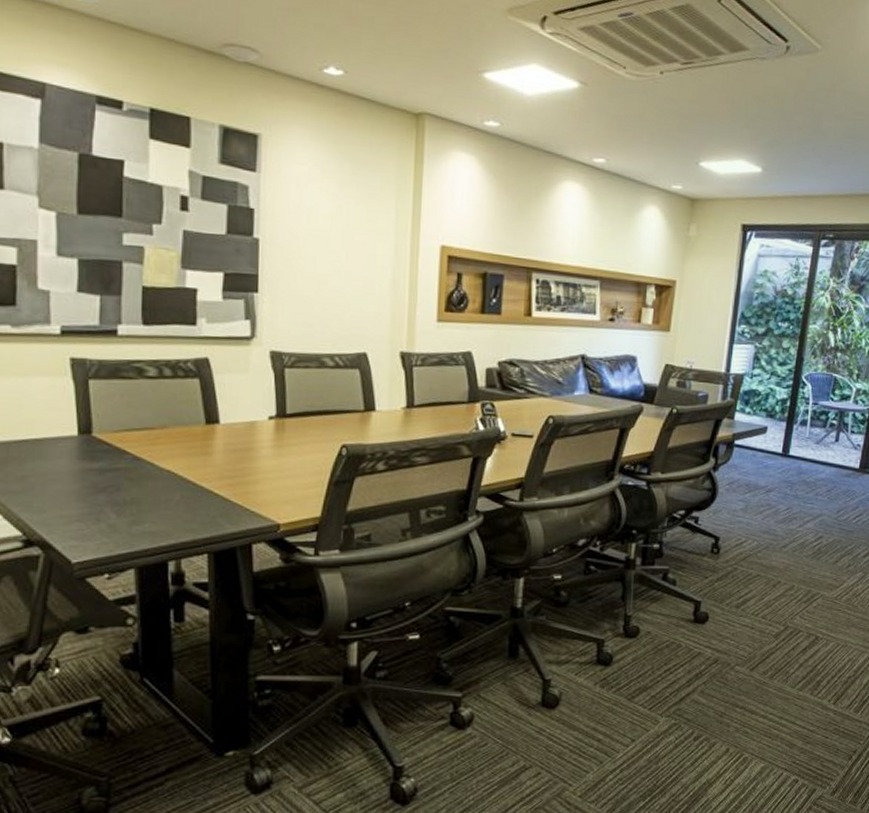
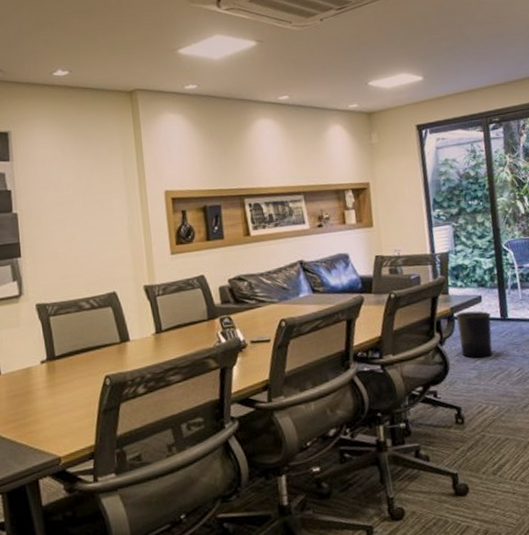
waste bin: none [733,441,772,492] -> present [455,311,493,359]

